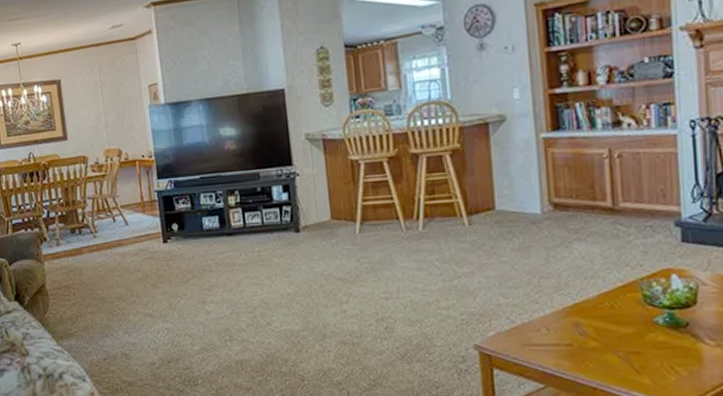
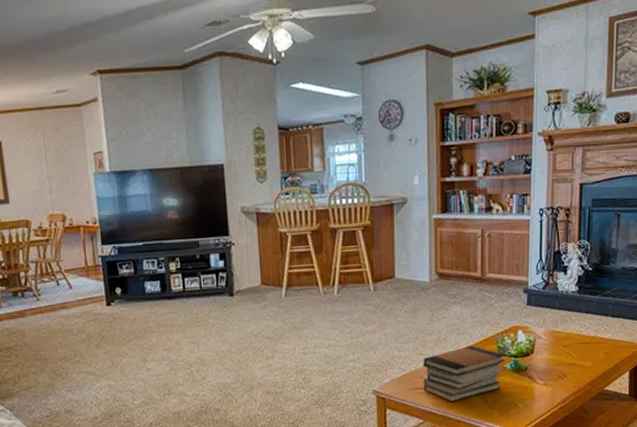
book stack: none [539,293,656,364] -> present [423,346,506,402]

